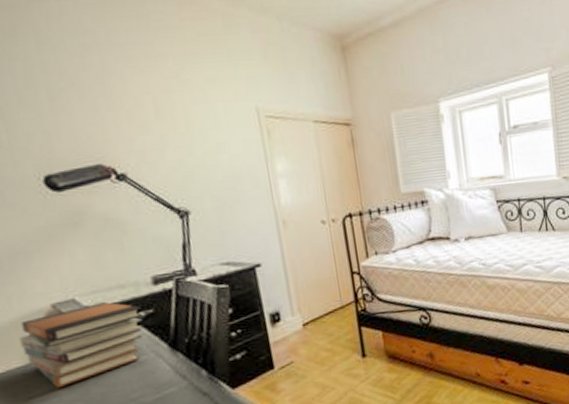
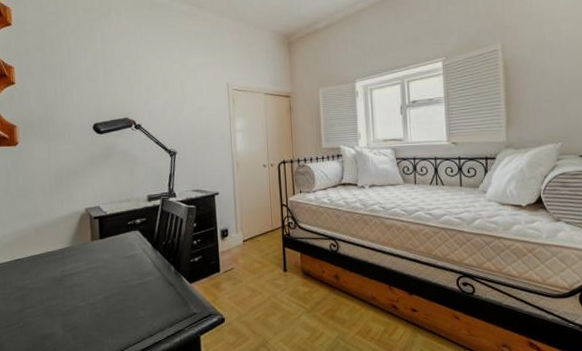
book stack: present [19,302,144,389] -> none [64,210,139,267]

